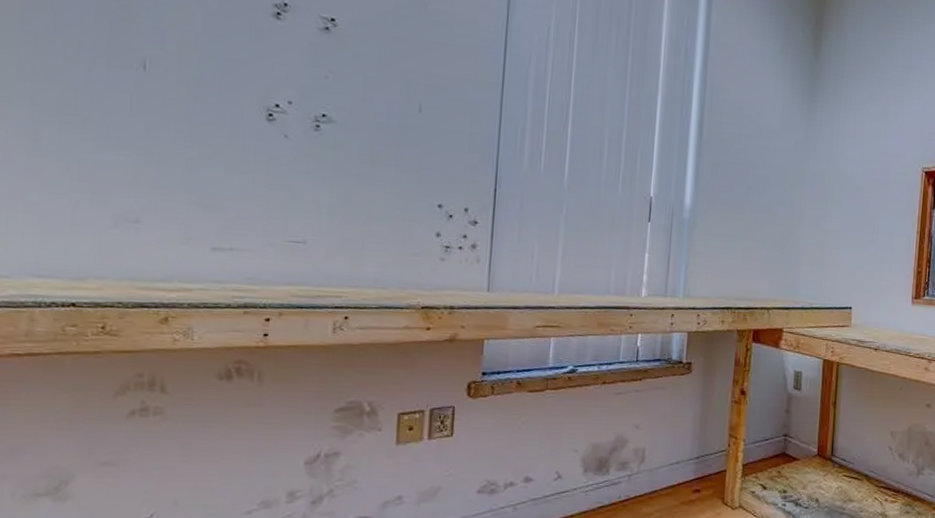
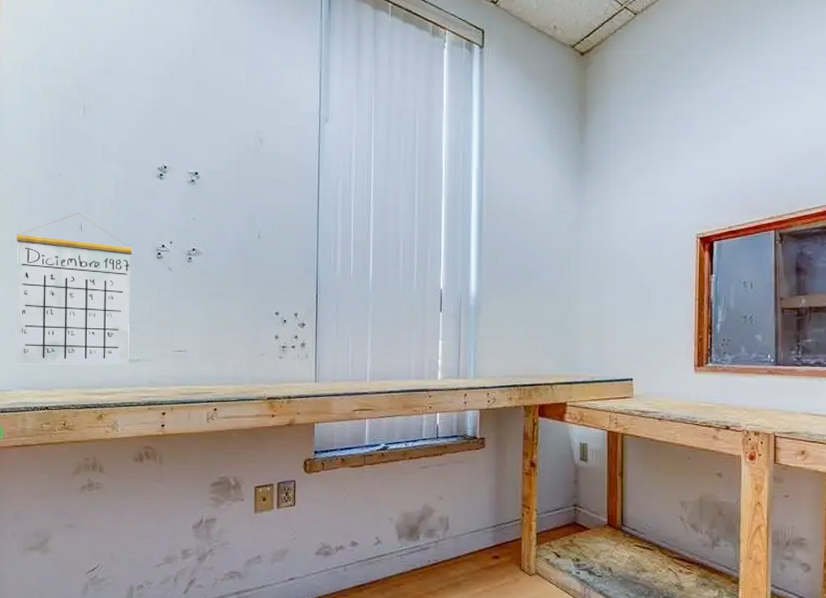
calendar: none [19,44,229,254] -> present [15,212,133,365]

